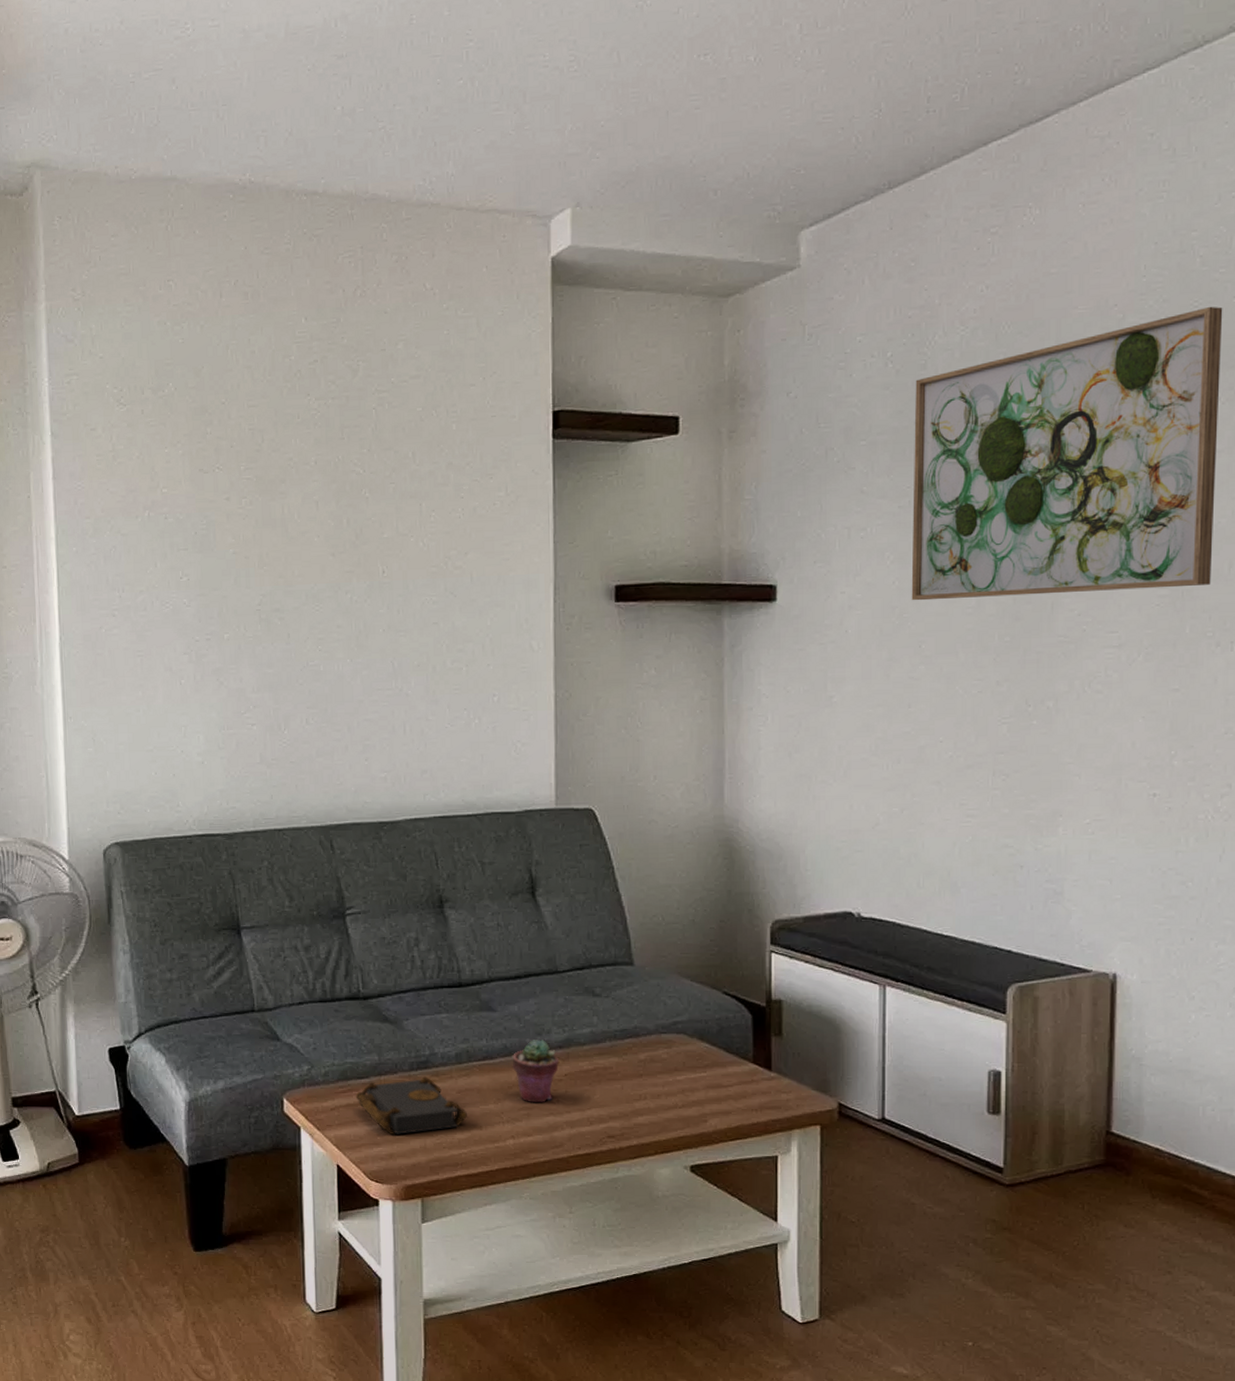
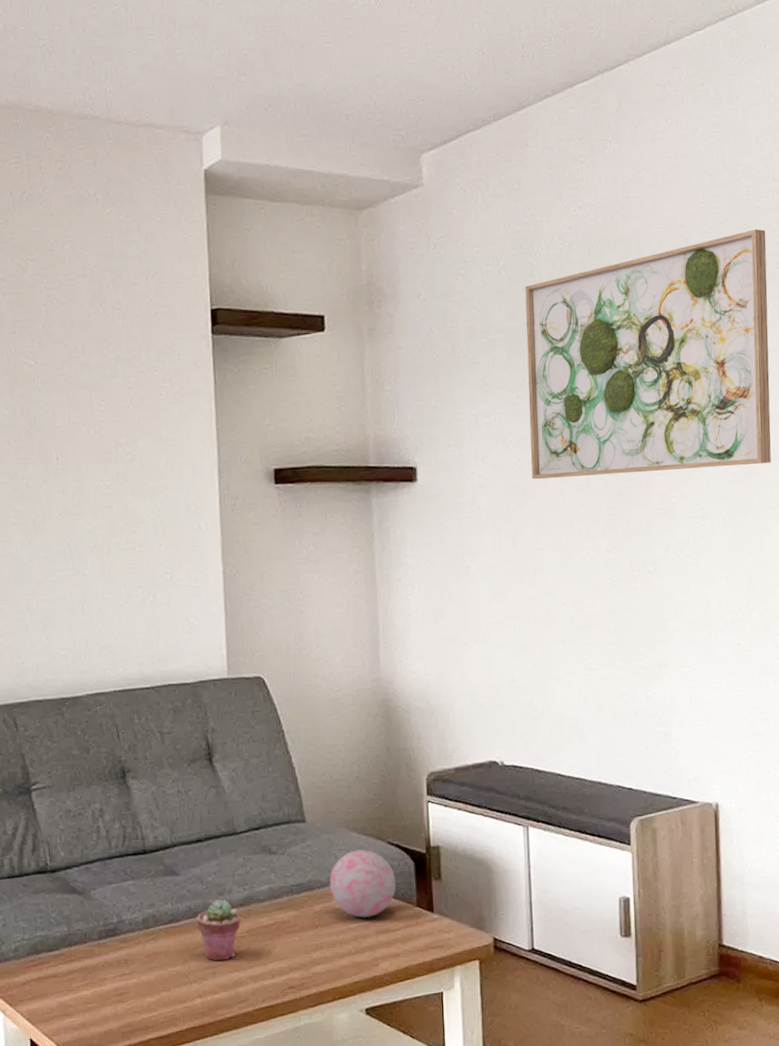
book: present [355,1076,468,1134] -> none [46,944,157,1004]
decorative orb: none [656,998,731,1071] -> present [329,849,396,919]

